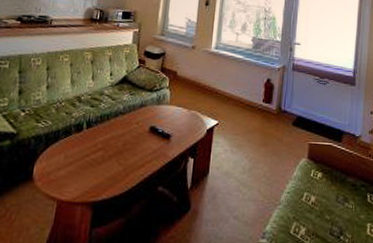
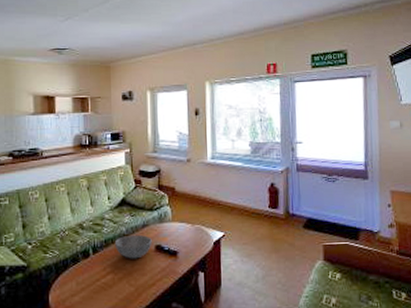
bowl: none [109,113,148,138] -> present [114,234,152,259]

